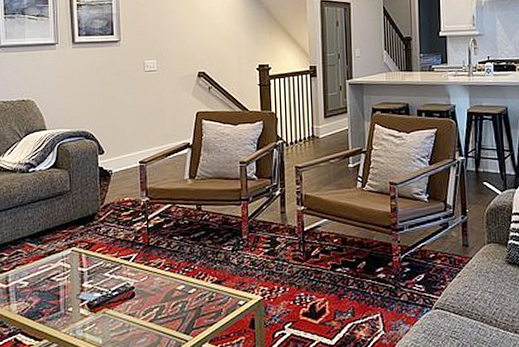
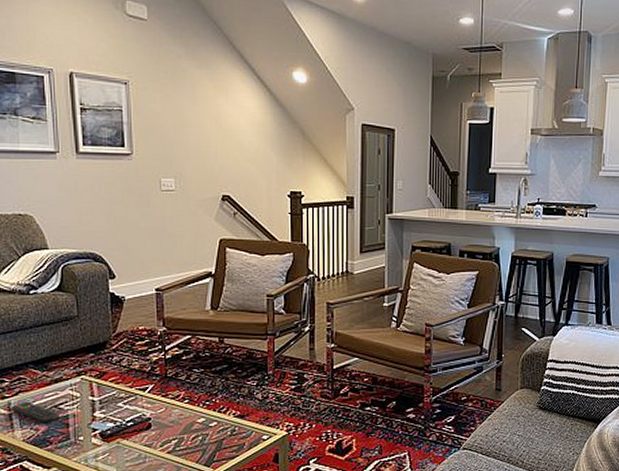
remote control: none [8,274,52,296] -> present [10,401,60,424]

